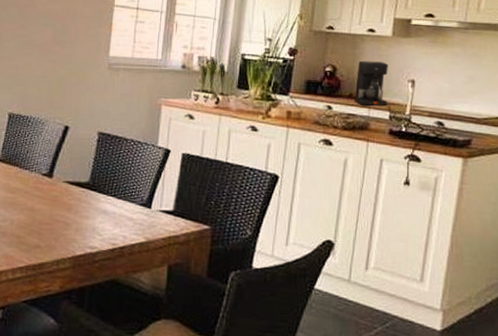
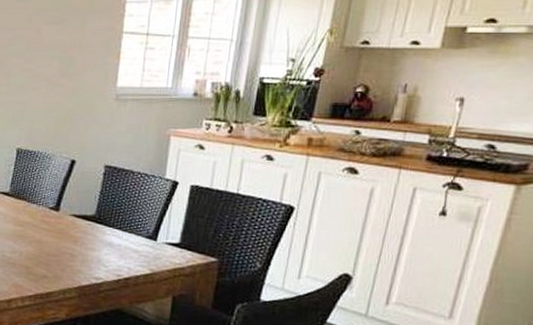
coffee maker: present [354,60,388,107] -> none [387,78,433,129]

